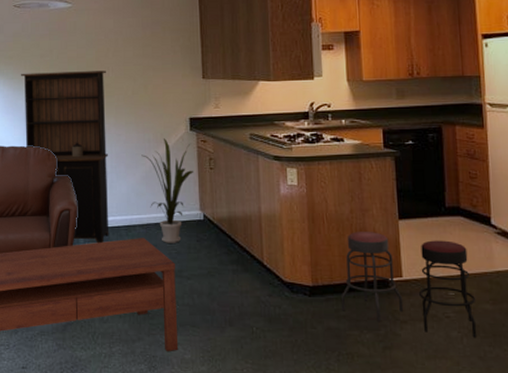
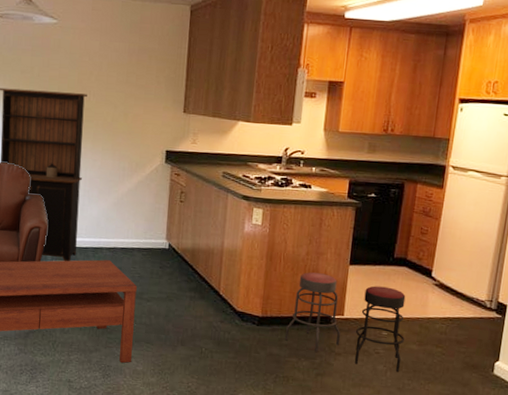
house plant: present [141,138,194,243] -> none [115,168,165,268]

